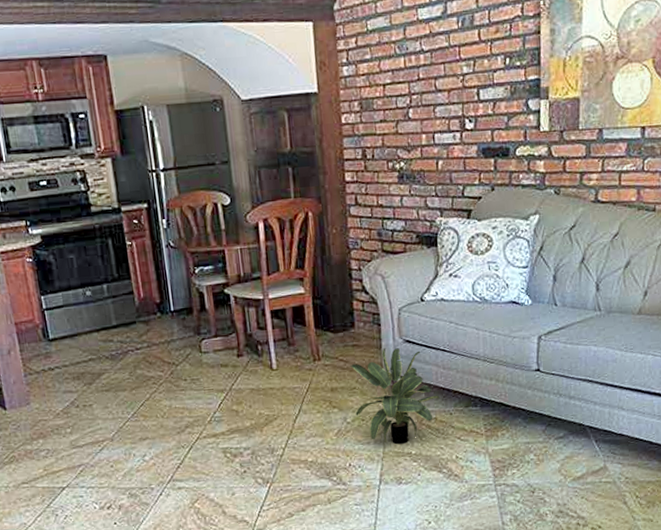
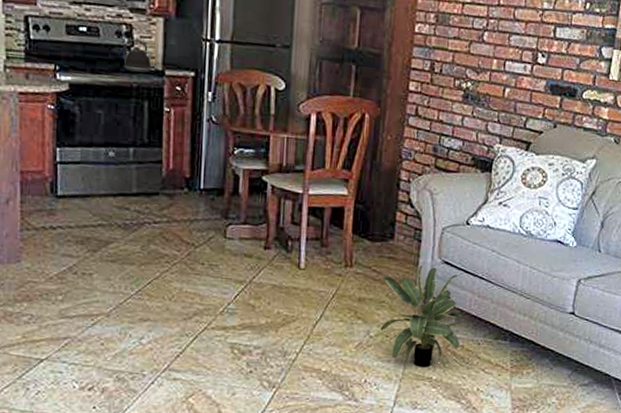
kettle: none [81,182,109,214] -> present [123,38,154,73]

